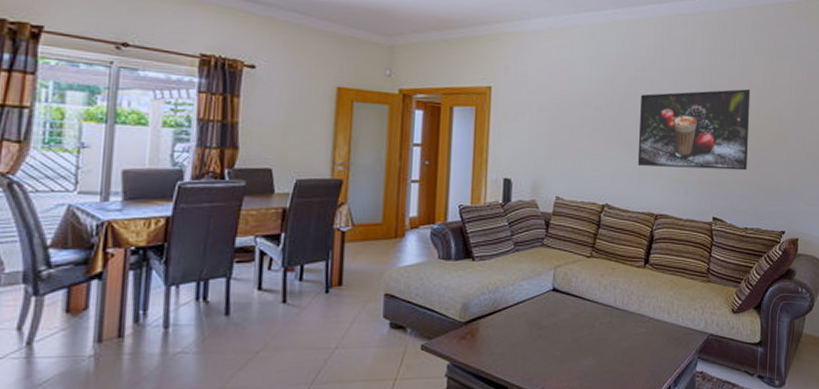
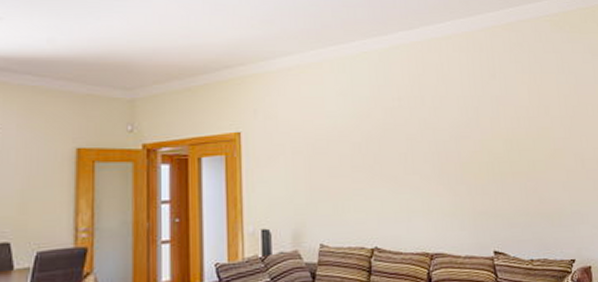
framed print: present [637,88,751,171] -> none [401,108,524,202]

